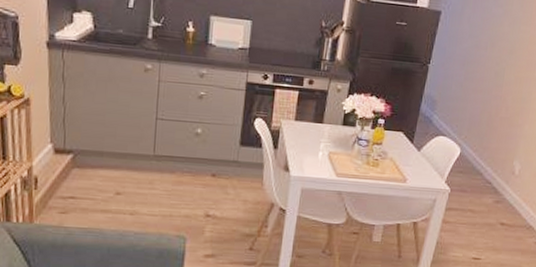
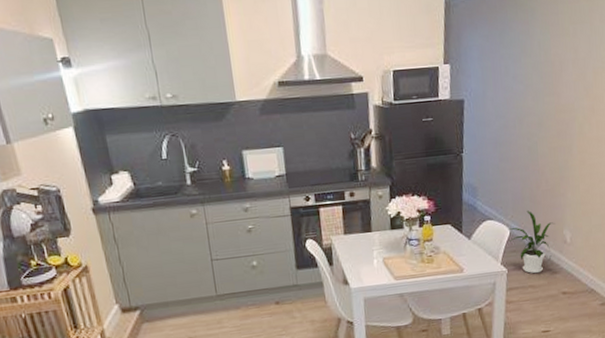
house plant: none [458,135,507,199] -> present [508,211,556,274]

